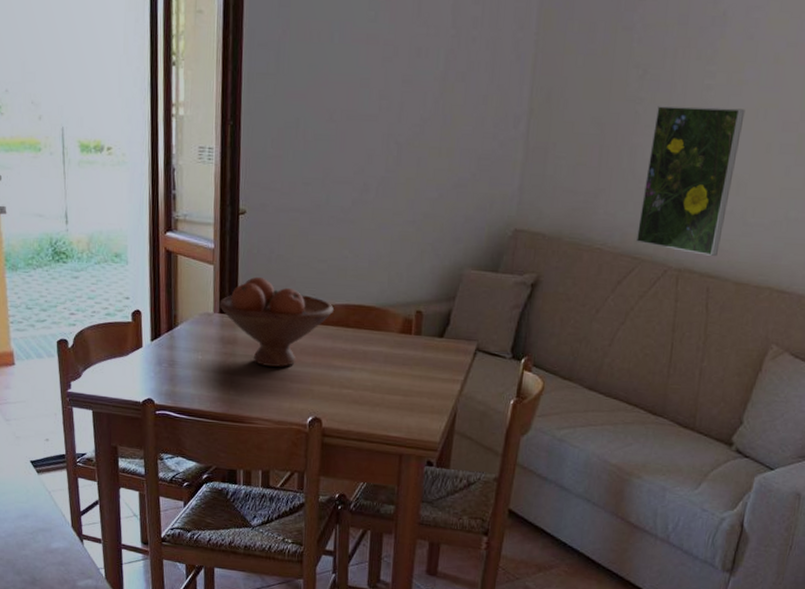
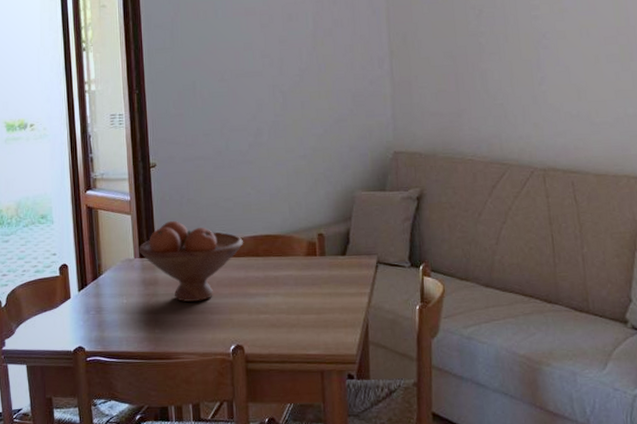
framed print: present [635,106,745,256] -> none [496,31,575,155]

